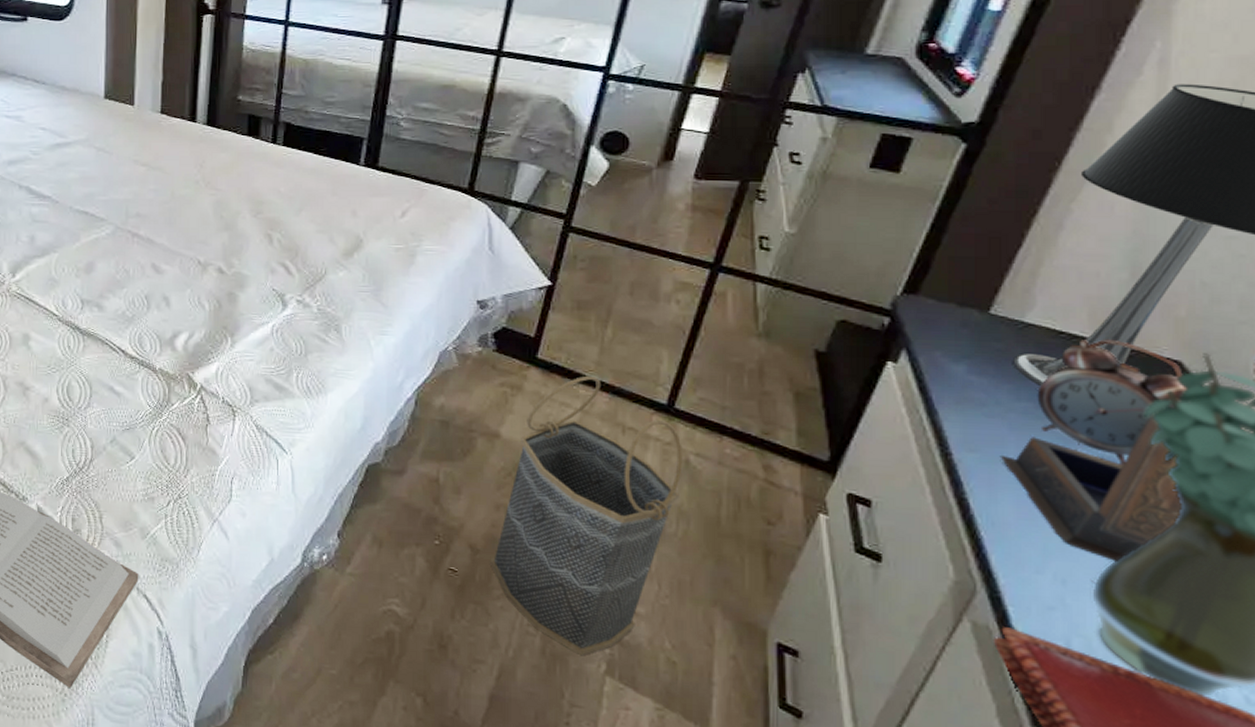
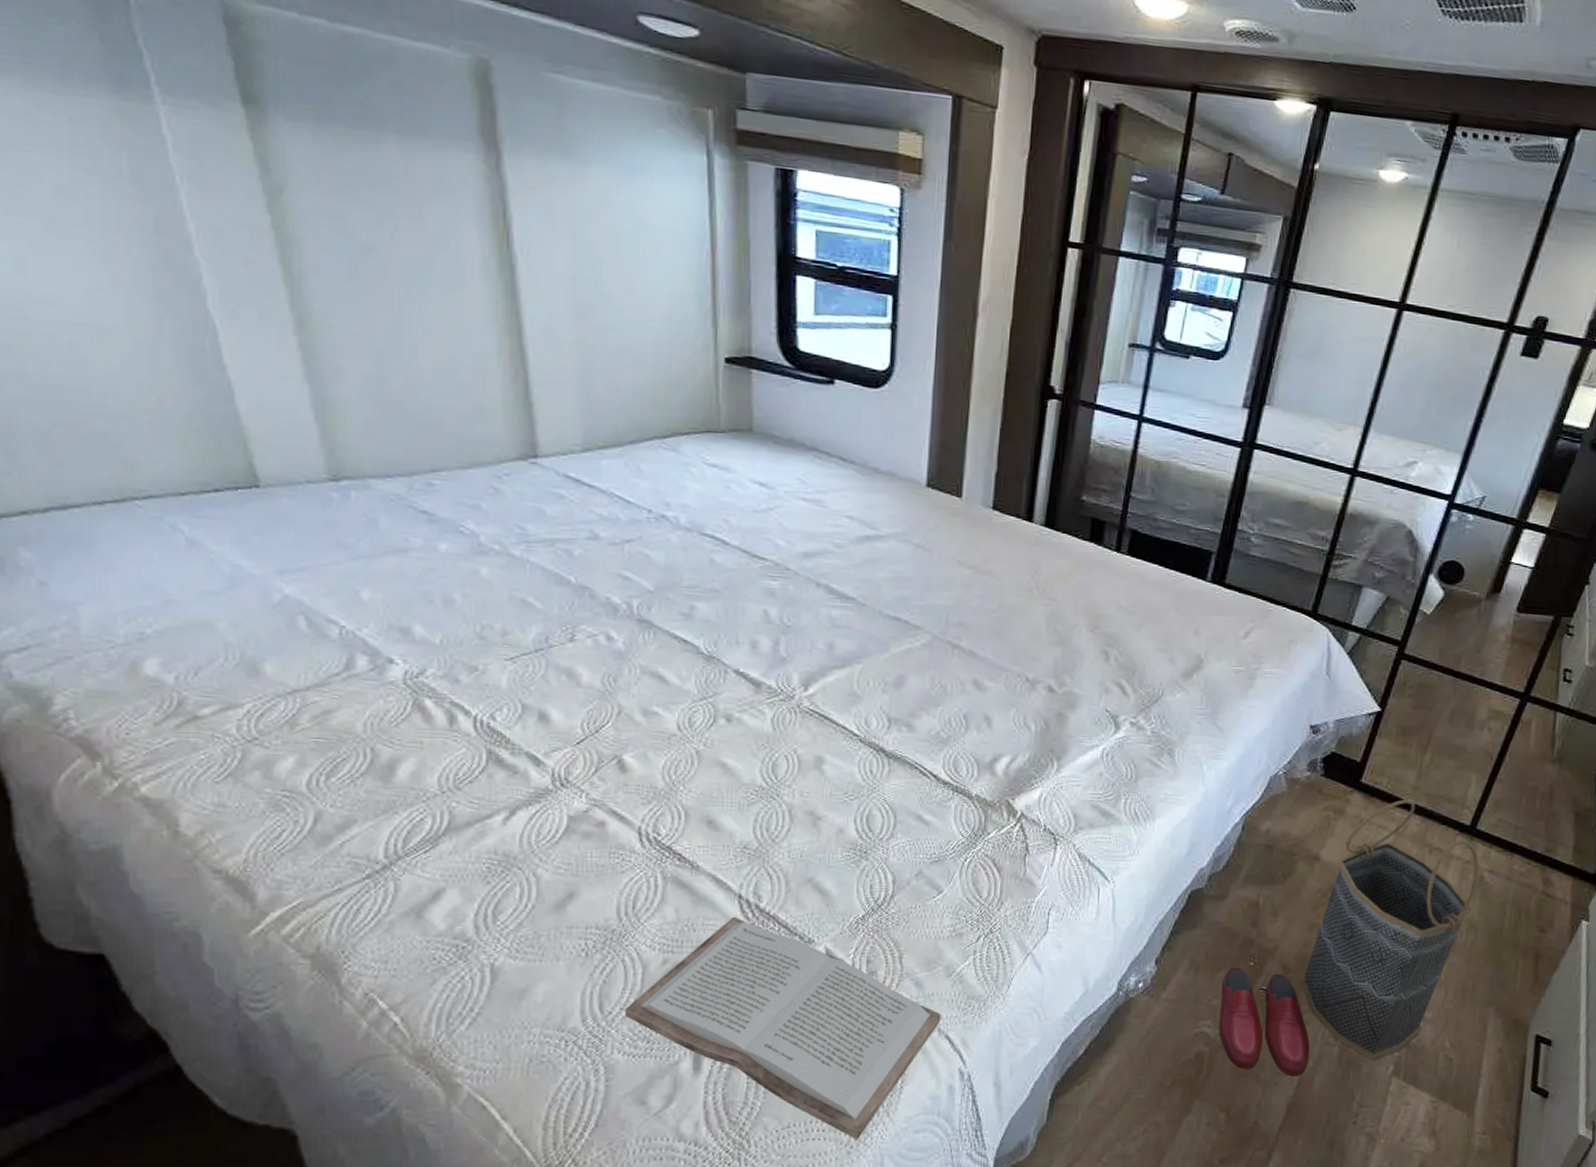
slippers: none [407,544,509,666] -> present [1219,967,1310,1077]

